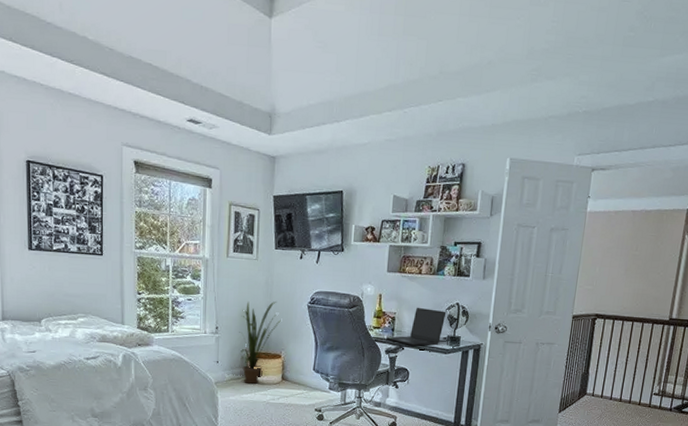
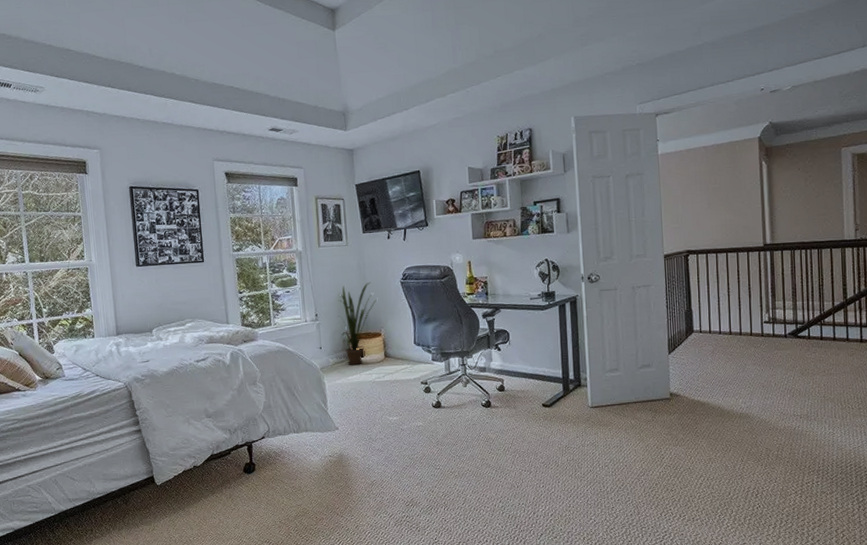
laptop: present [386,307,447,347] -> none [481,268,537,308]

